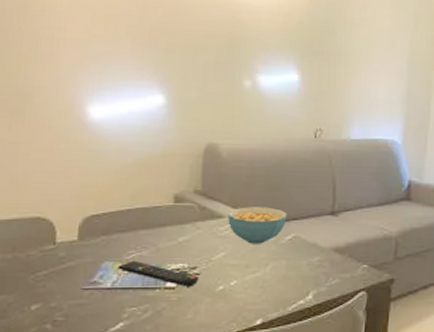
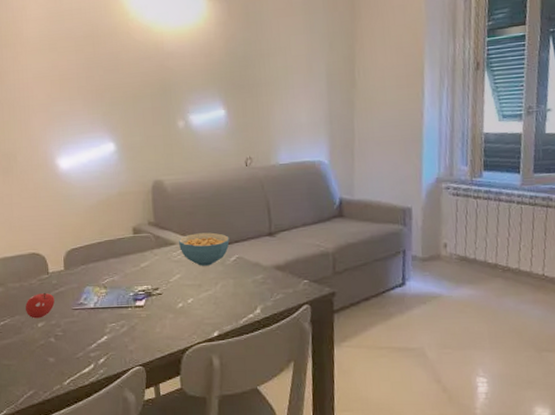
fruit: none [16,266,59,299] -> present [26,292,55,319]
remote control: present [118,260,199,287] -> none [97,284,161,305]

